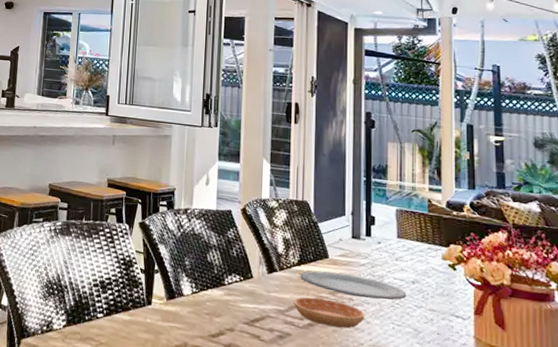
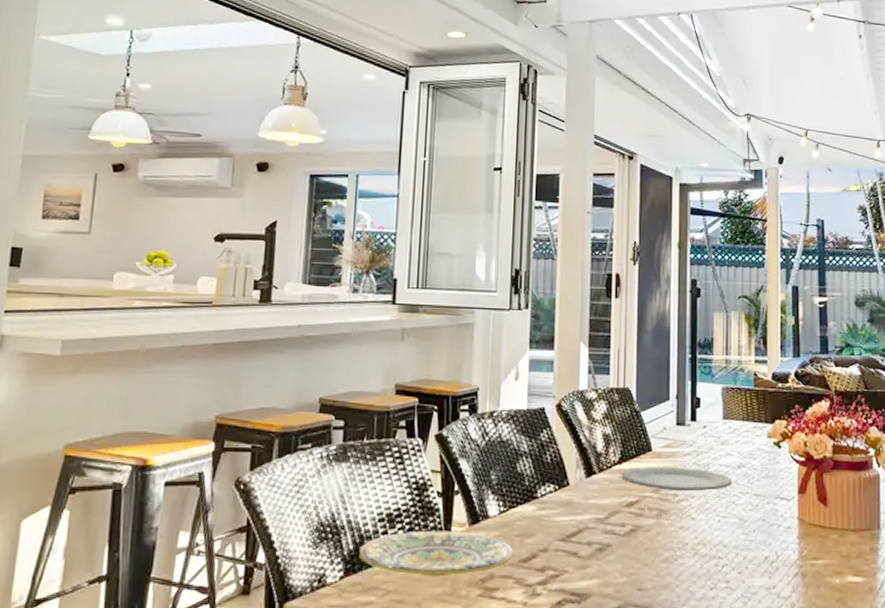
plate: none [78,297,204,340] -> present [359,530,514,577]
saucer: present [293,297,365,329] -> none [613,498,690,529]

